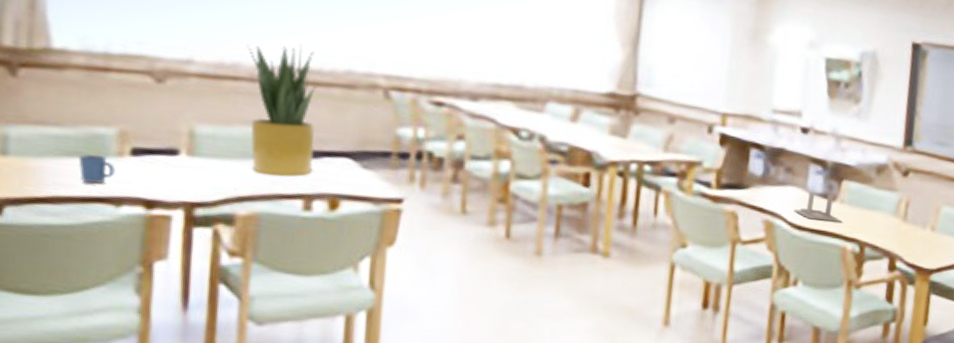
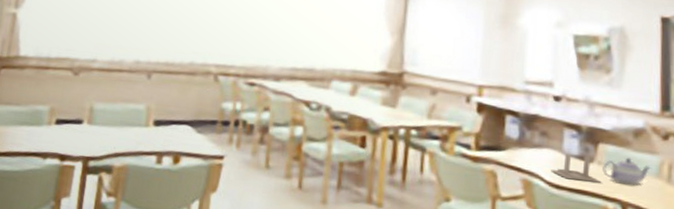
mug: present [78,154,116,184] -> none [26,124,46,144]
planter: present [248,45,317,177] -> none [126,46,170,139]
teapot: none [844,195,891,227] -> present [602,157,652,188]

